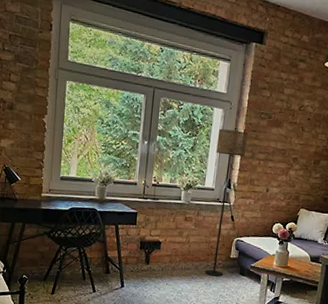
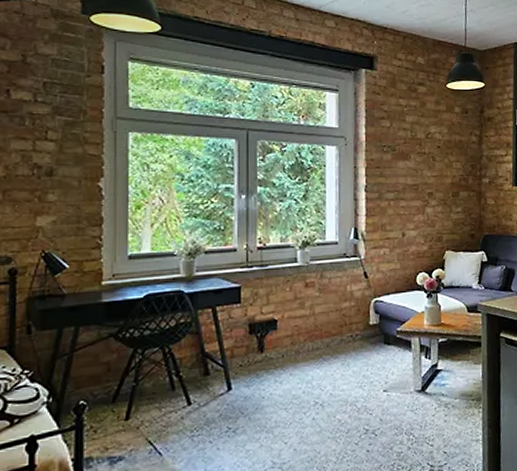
floor lamp: present [204,128,248,277] -> none [334,169,371,353]

